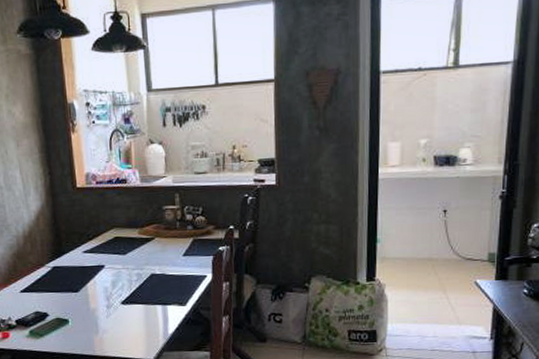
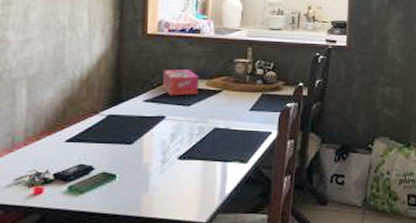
tissue box: none [97,220,132,246] -> present [163,70,199,96]

